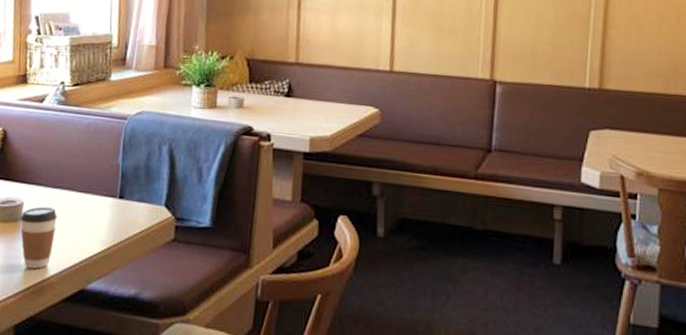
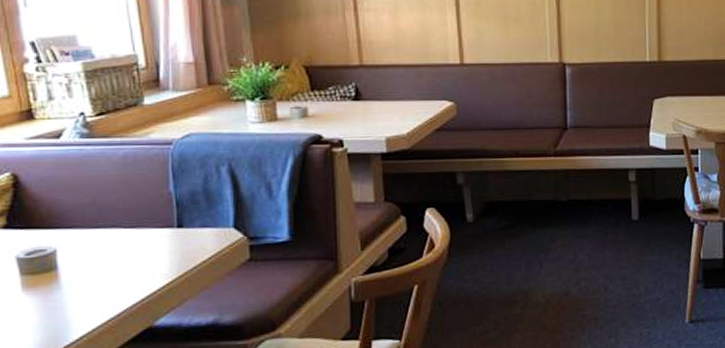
coffee cup: present [20,206,58,269] -> none [56,250,105,317]

